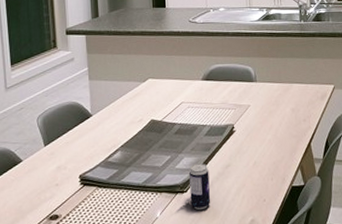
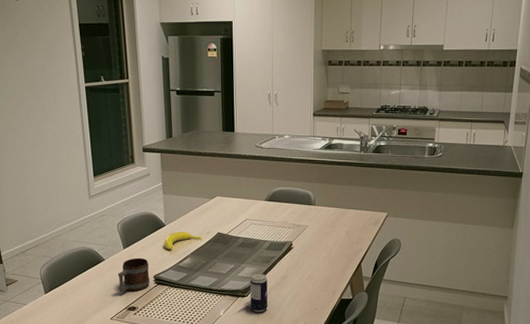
mug: none [38,155,75,199] -> present [118,257,150,293]
banana: none [91,121,134,143] -> present [164,231,202,249]

